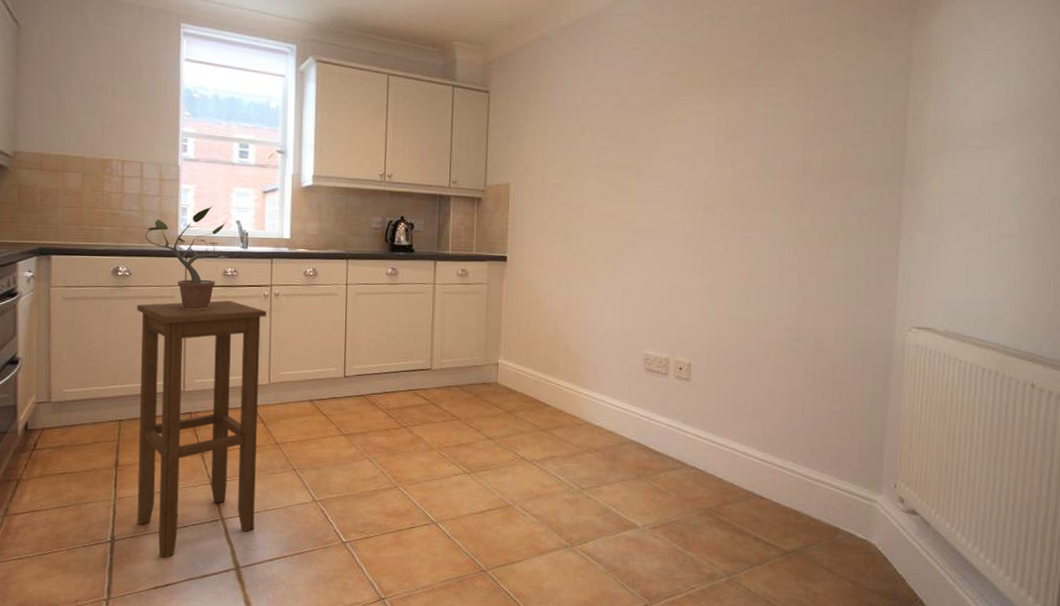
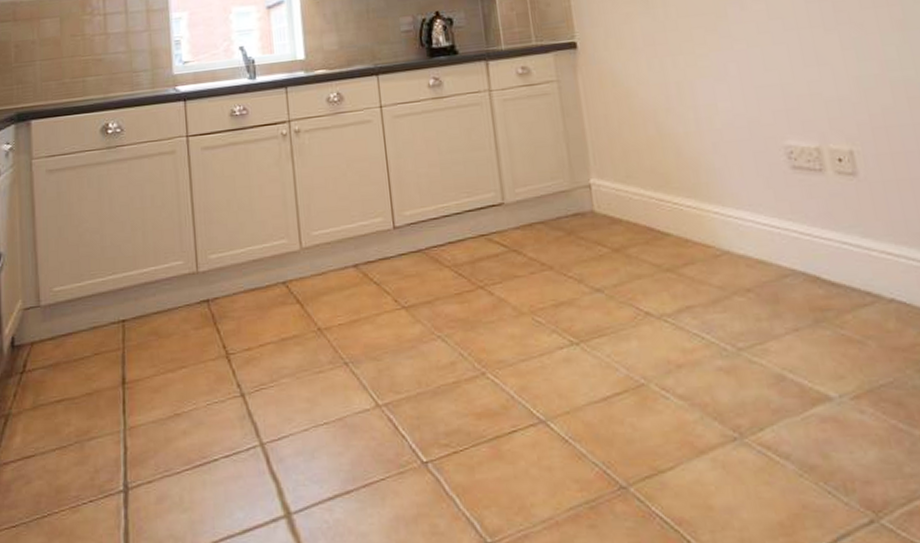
stool: present [136,300,267,558] -> none [132,147,304,509]
potted plant: present [144,206,231,309] -> none [135,33,237,165]

